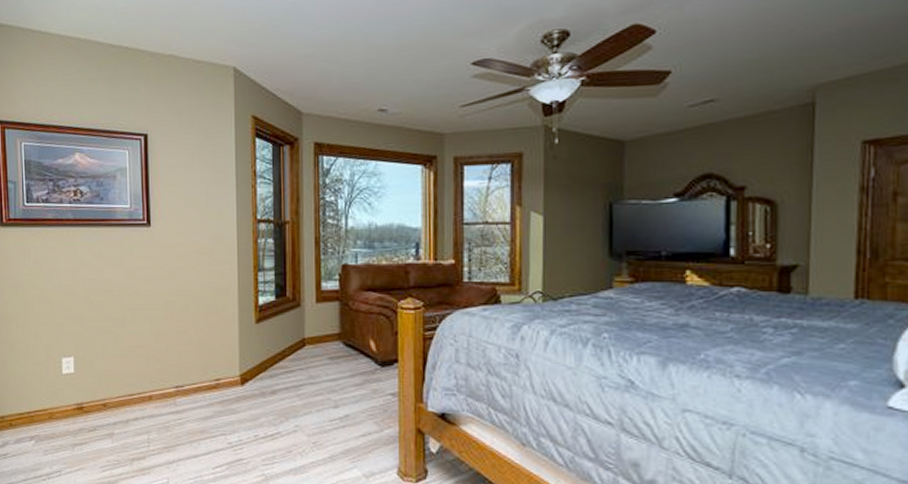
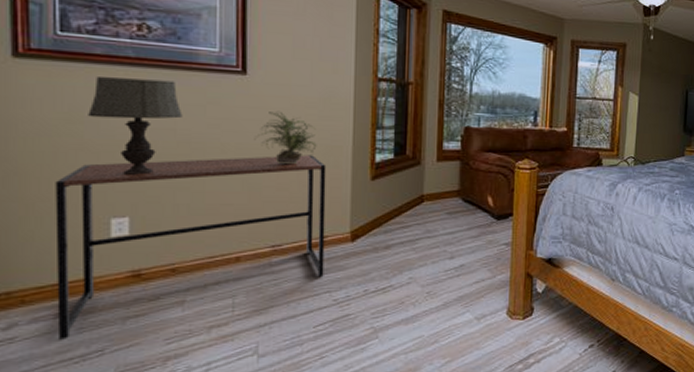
desk: none [27,299,219,459] -> present [55,155,327,340]
table lamp: none [45,237,106,320] -> present [88,77,182,175]
potted plant: none [158,258,208,309] -> present [254,111,317,165]

